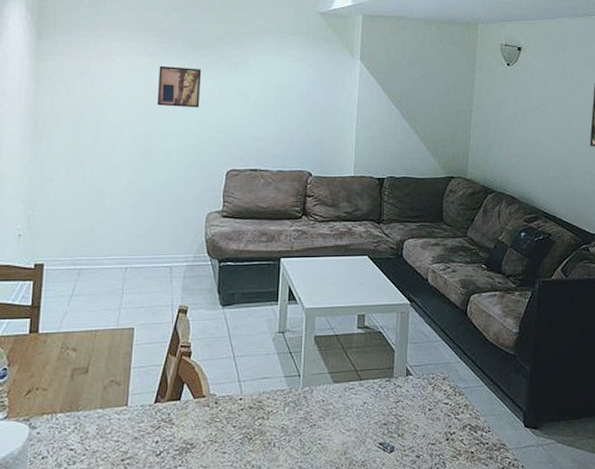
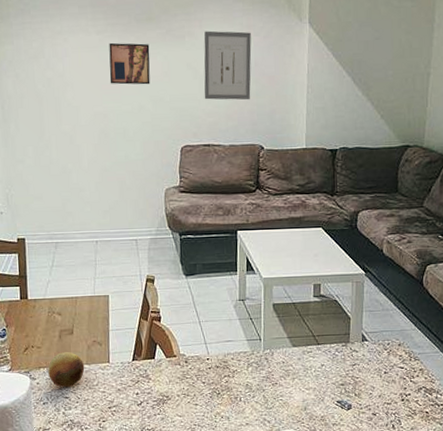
fruit: none [53,394,98,437] -> present [48,352,85,387]
wall art: none [254,60,304,128] -> present [204,30,252,100]

